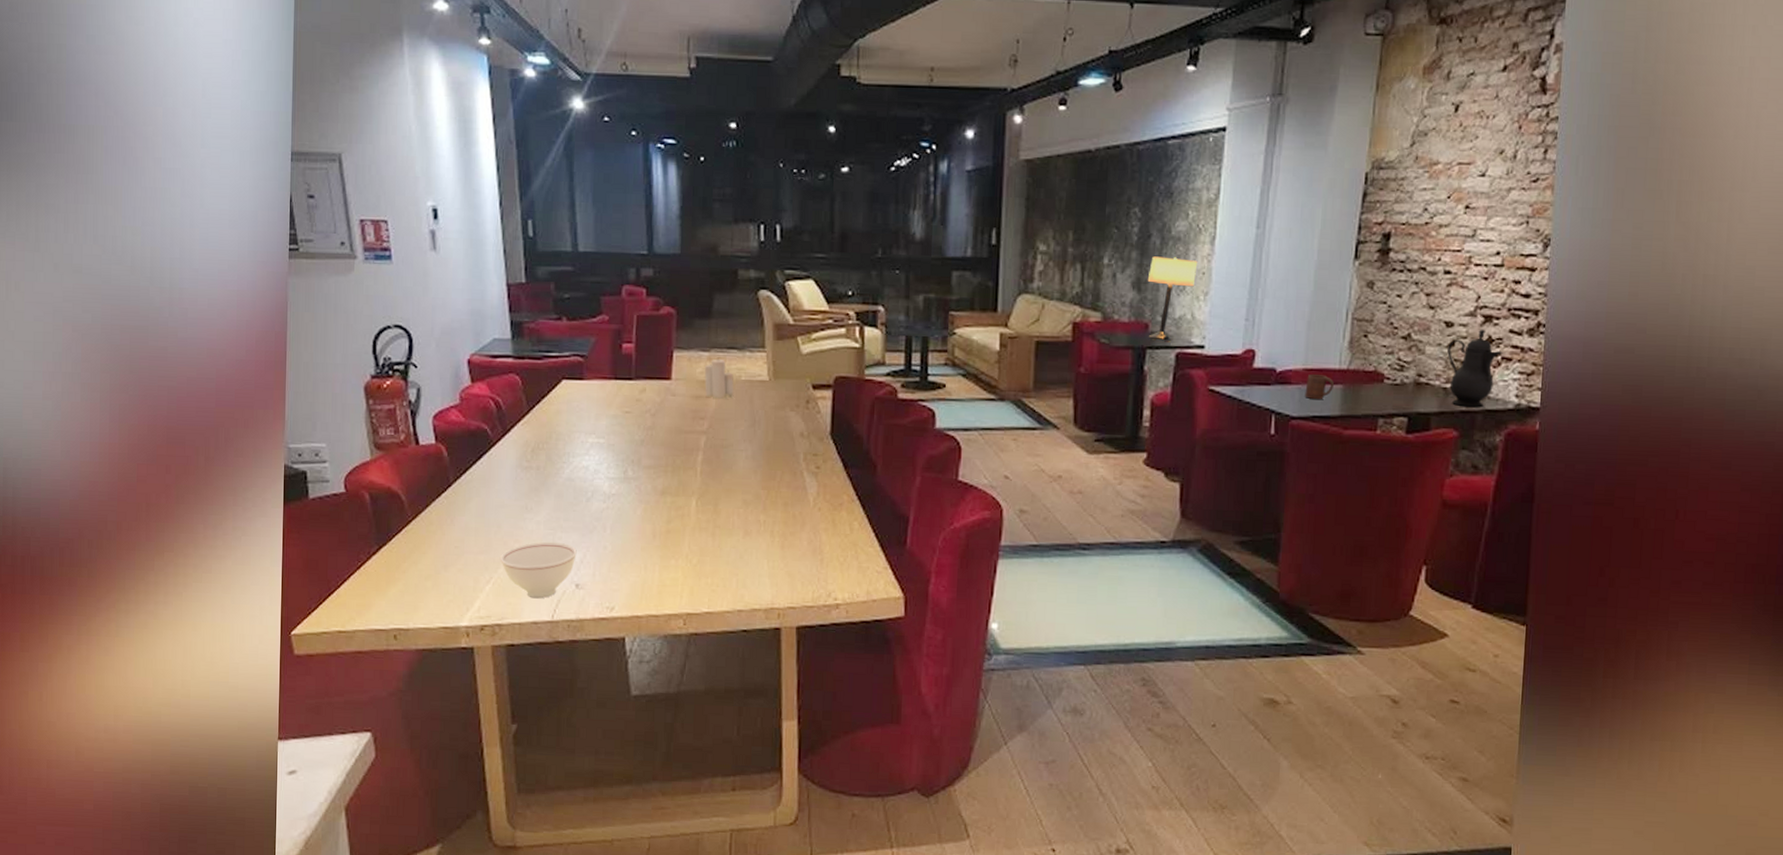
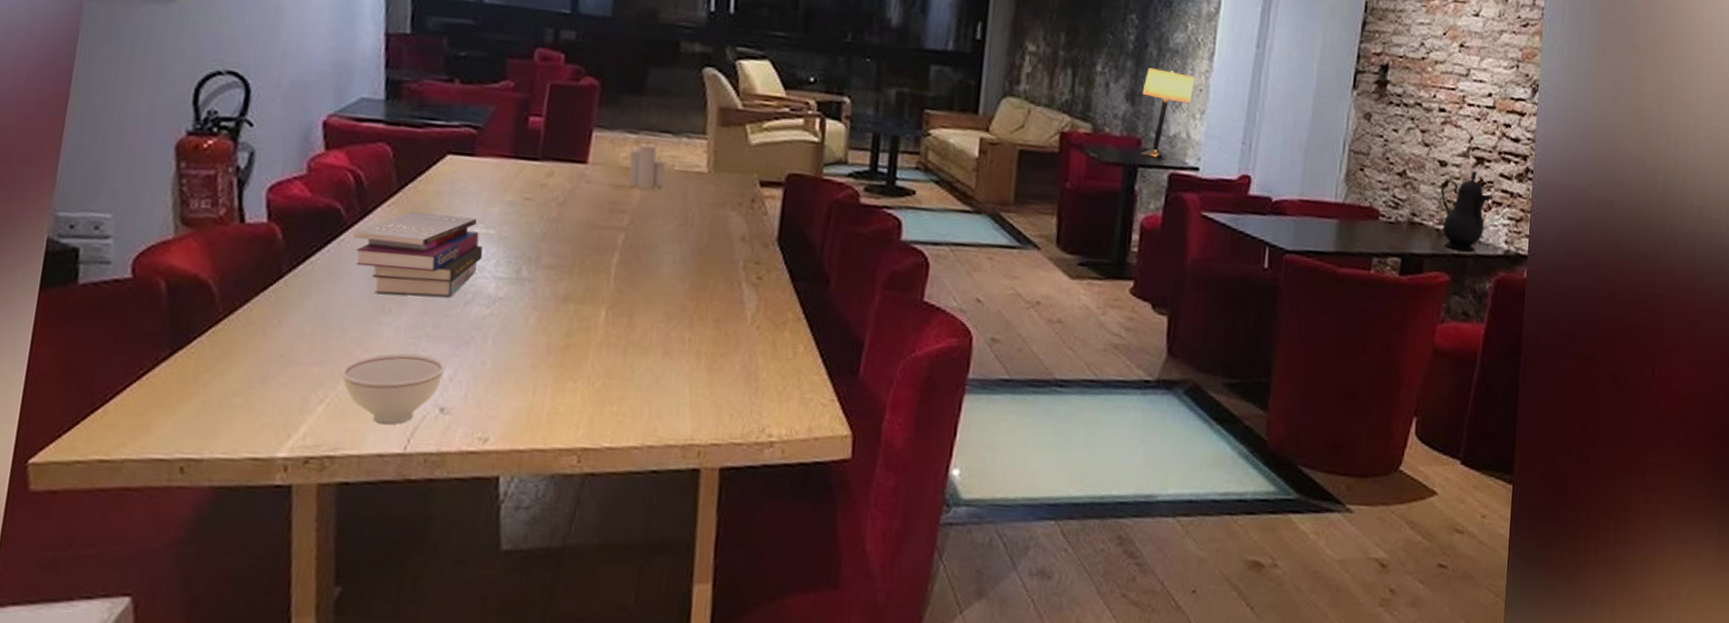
books: none [499,428,597,496] -> present [353,212,483,297]
cup: present [1305,374,1334,399] -> none [1300,206,1329,233]

